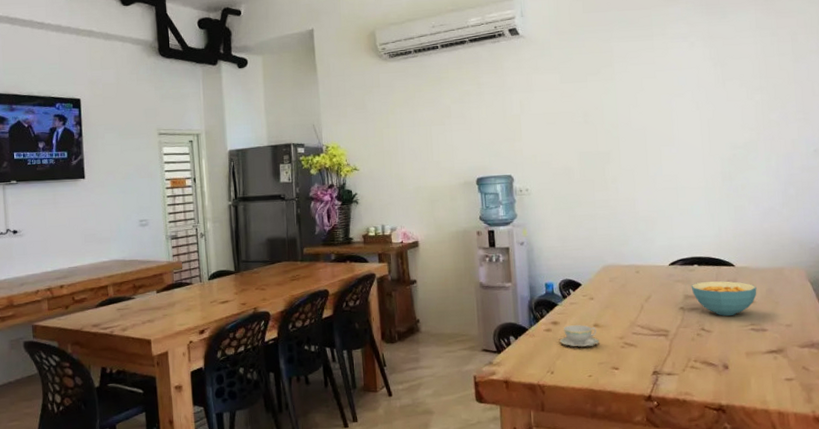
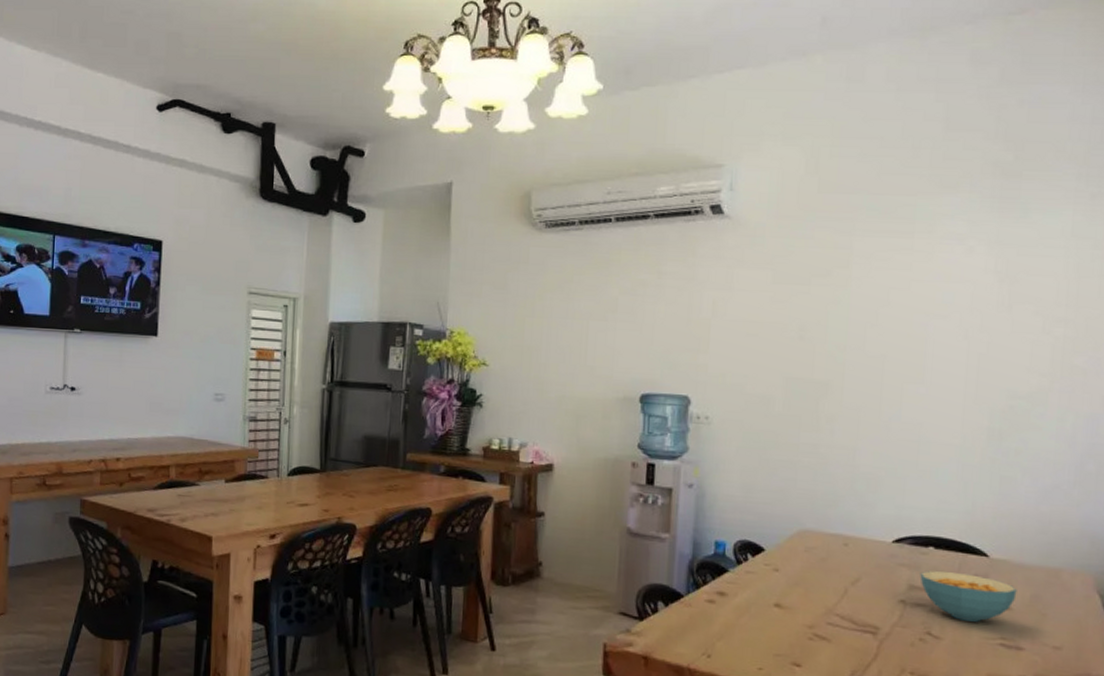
teacup: present [559,325,599,347] -> none [724,599,779,631]

